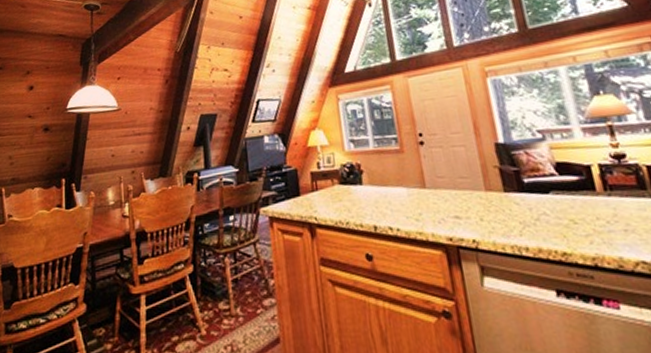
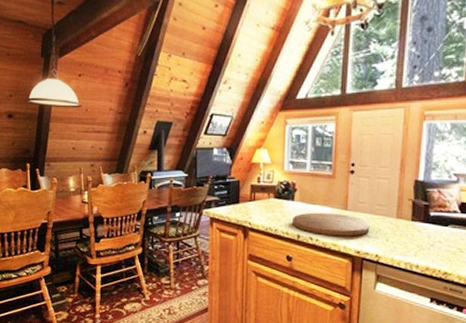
cutting board: none [364,193,458,224] -> present [293,212,370,238]

